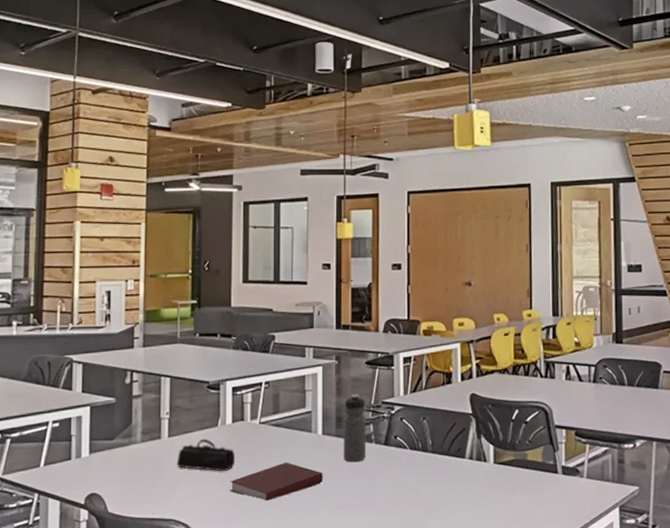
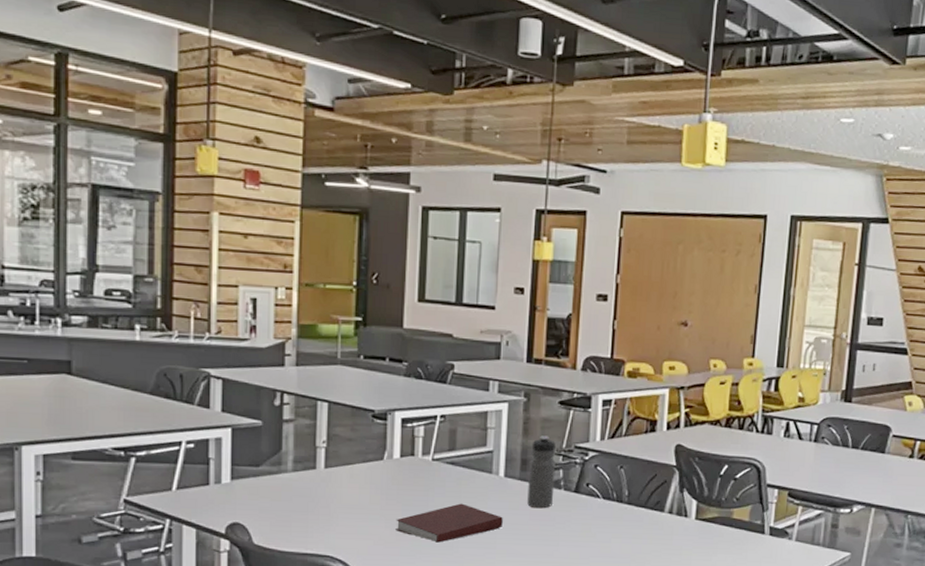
pencil case: present [176,439,236,472] -> none [334,473,403,509]

